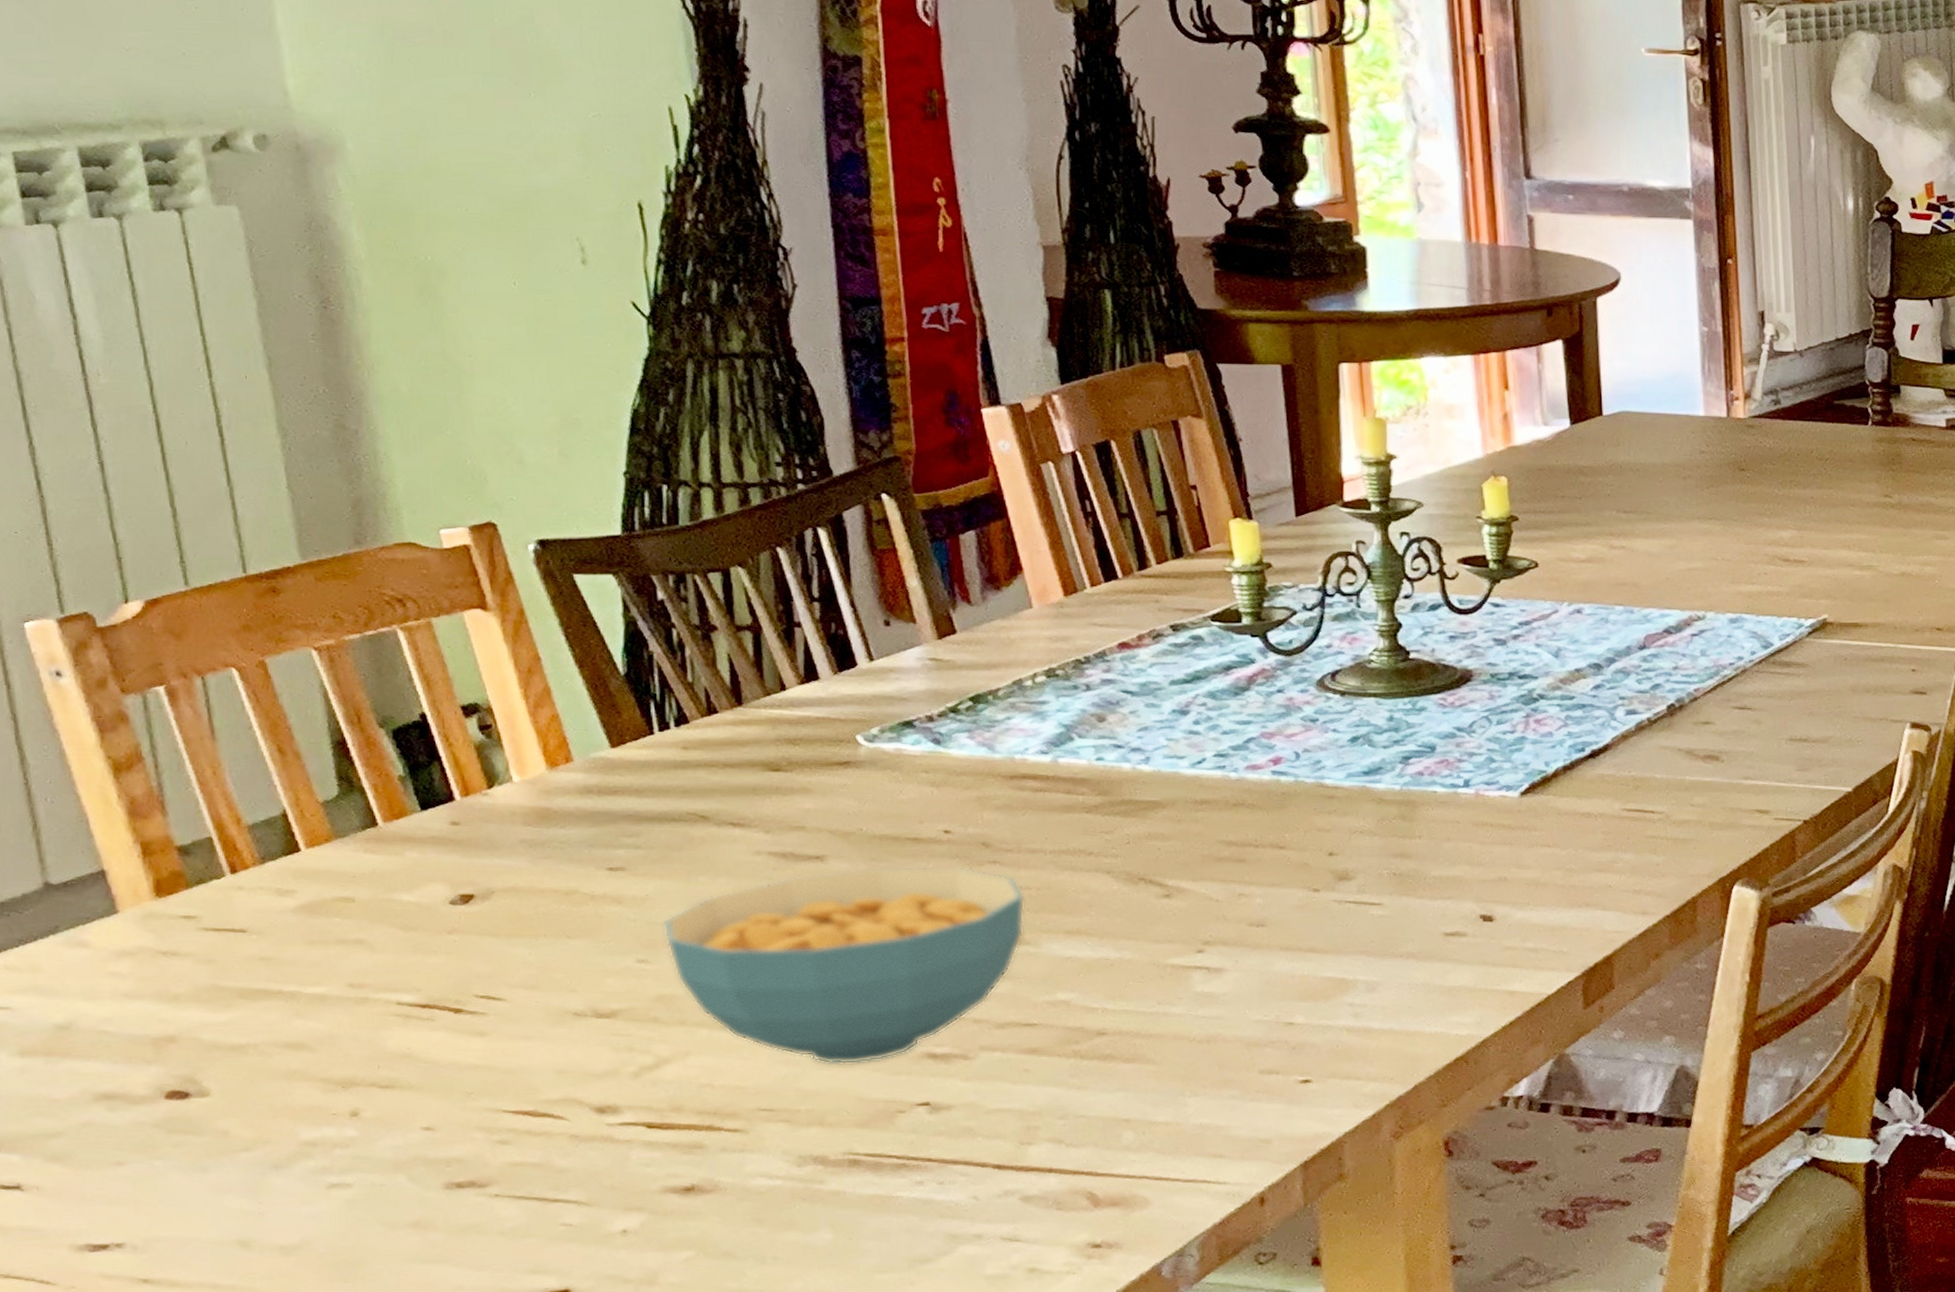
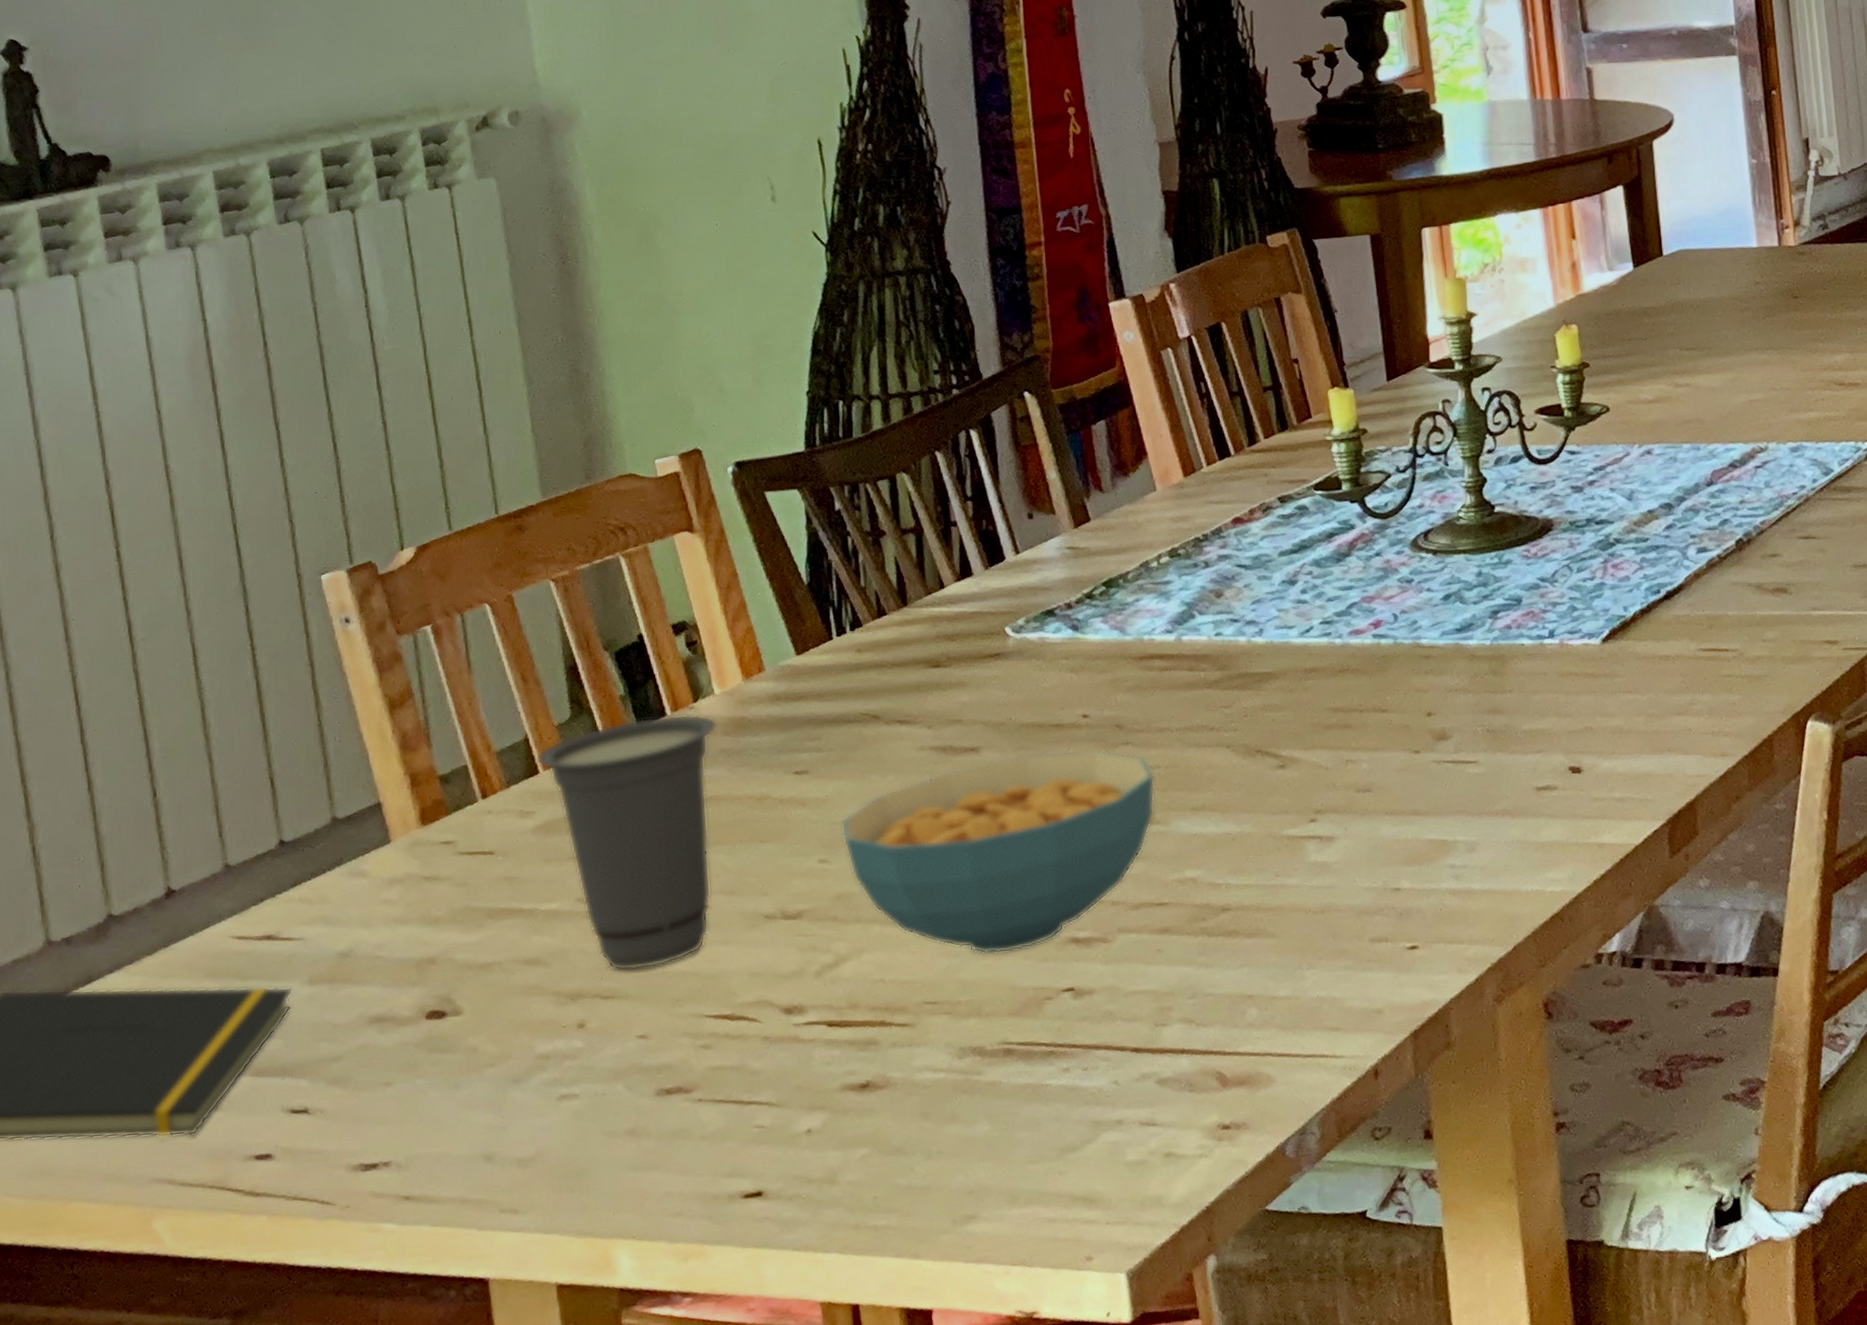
cup: none [297,800,517,1061] -> present [536,714,718,971]

